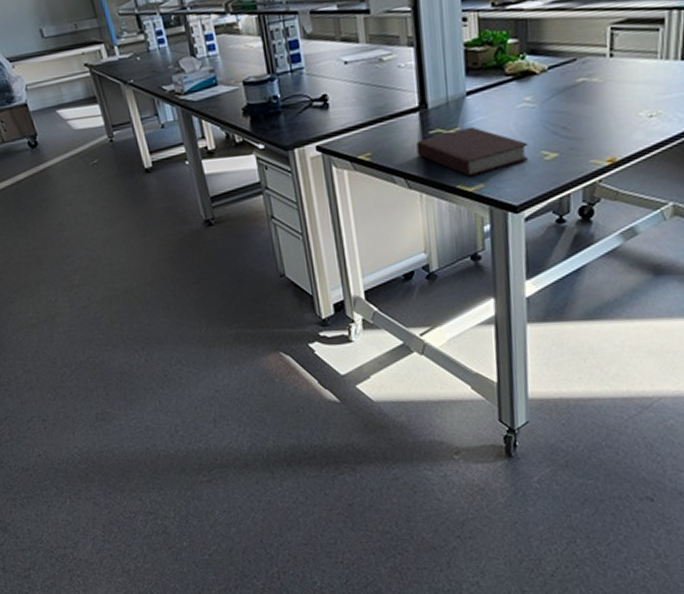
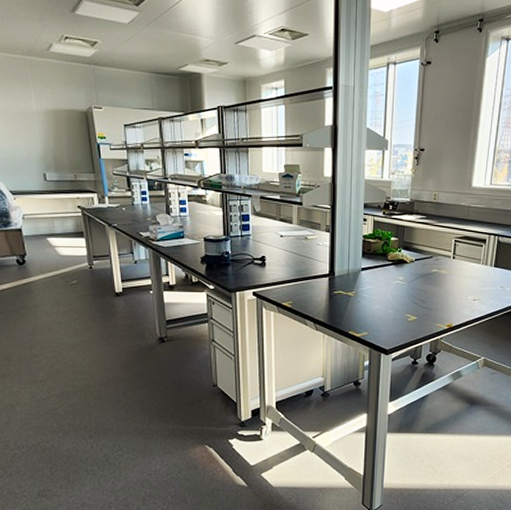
book: present [416,126,529,176] -> none [324,292,398,326]

